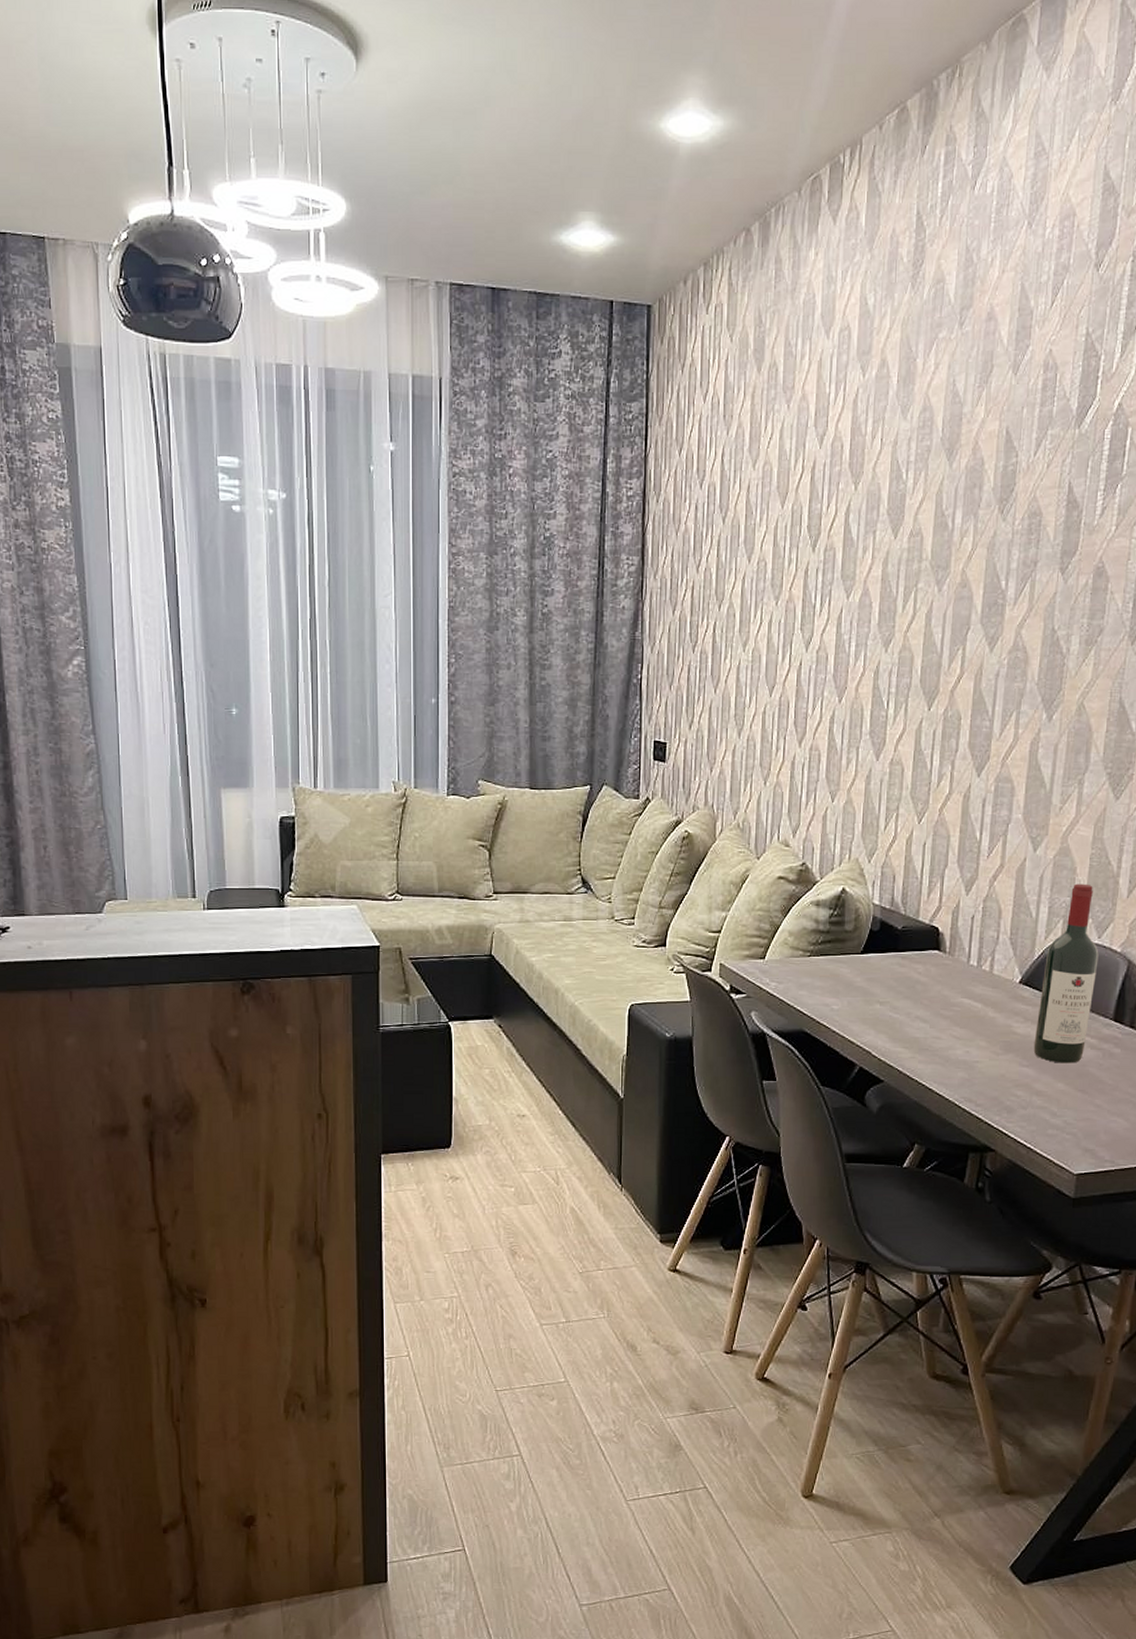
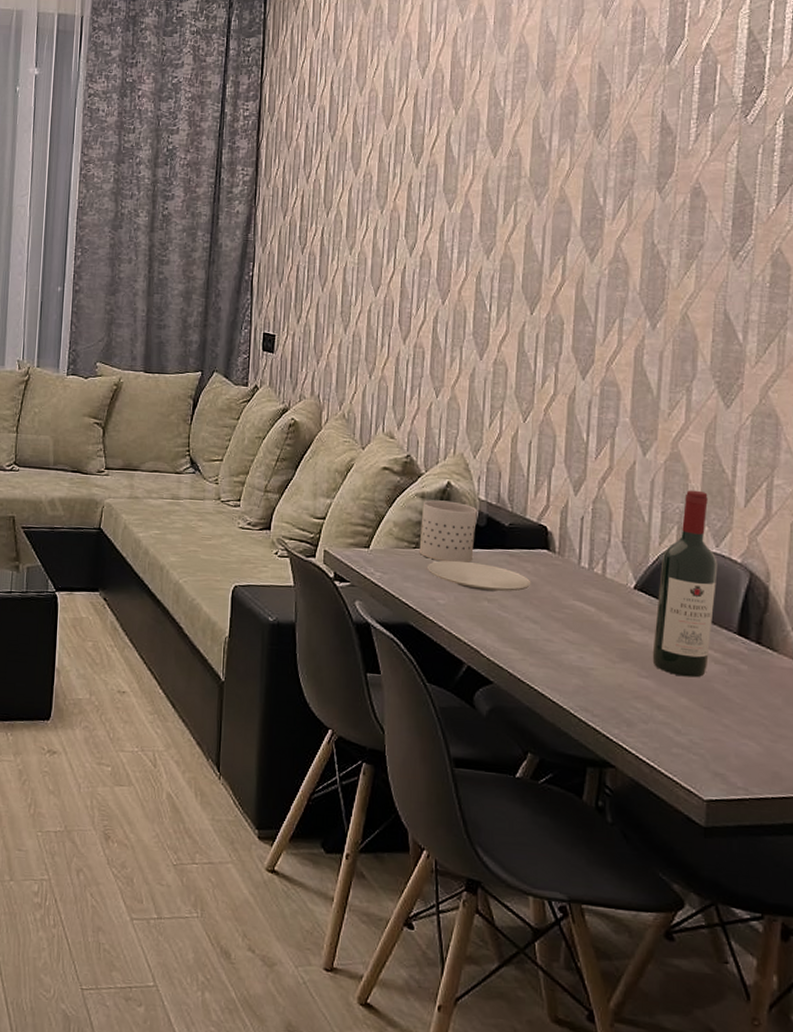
mug: none [814,907,871,968] -> present [419,500,477,563]
plate: none [822,966,922,994] -> present [428,560,531,592]

